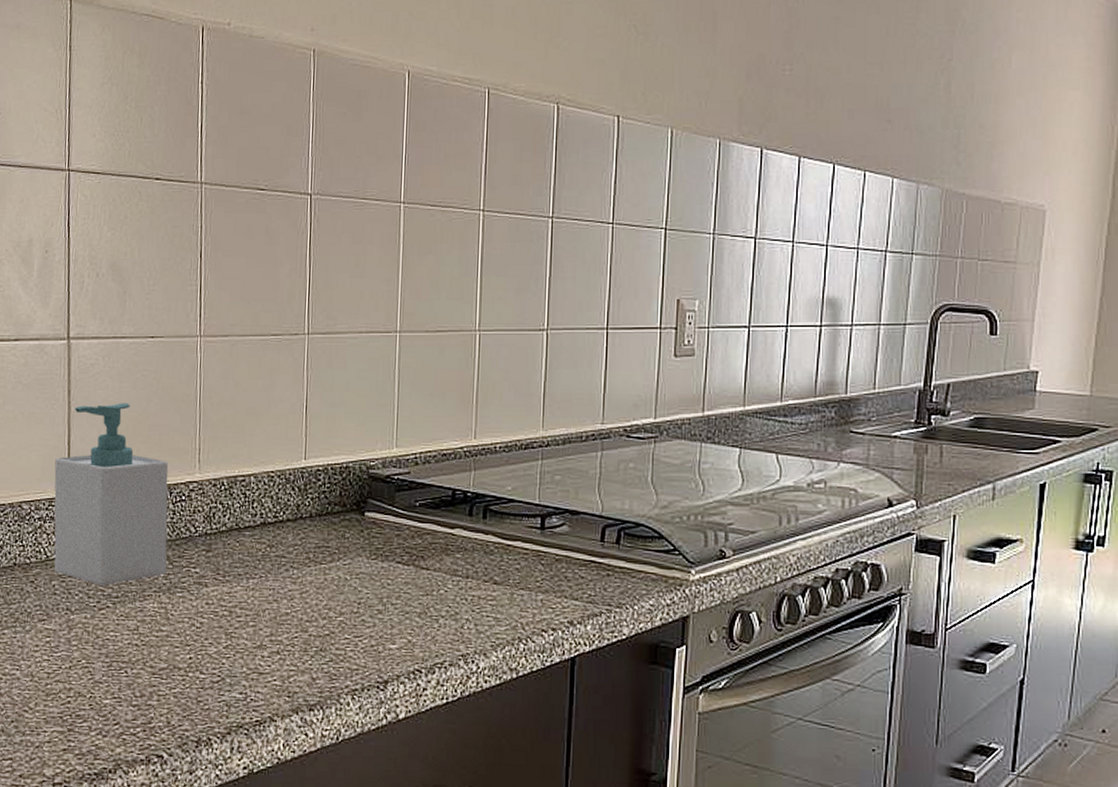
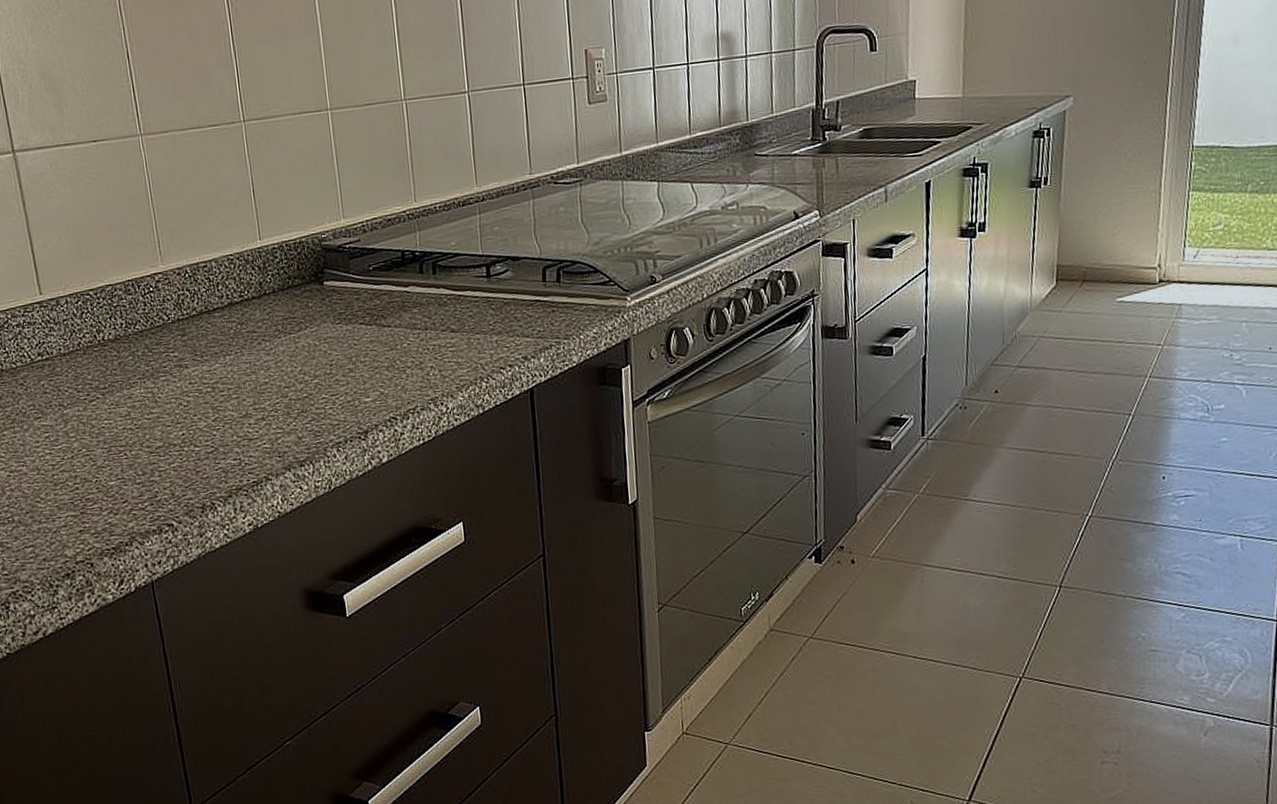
soap bottle: present [54,403,169,586] -> none [22,207,148,380]

